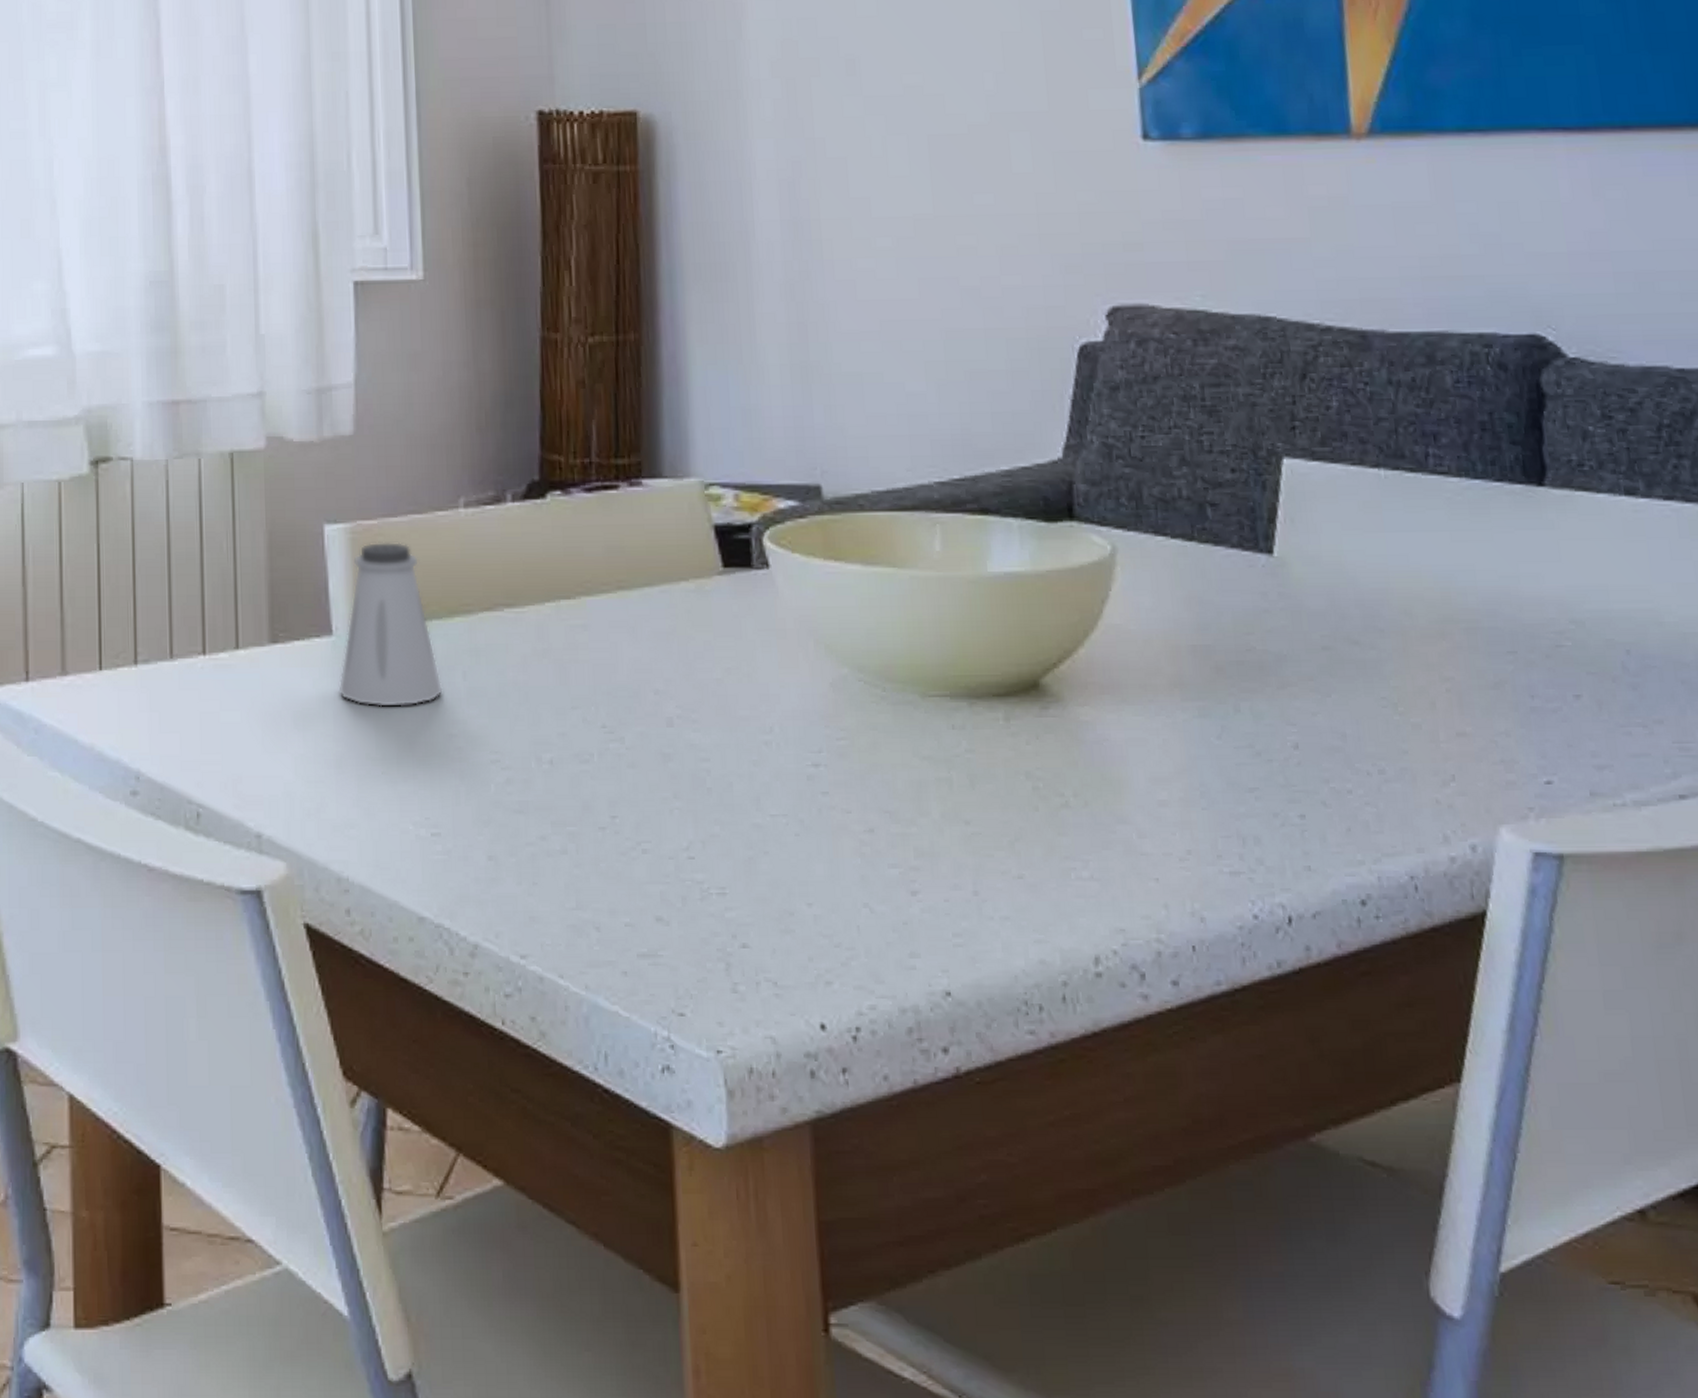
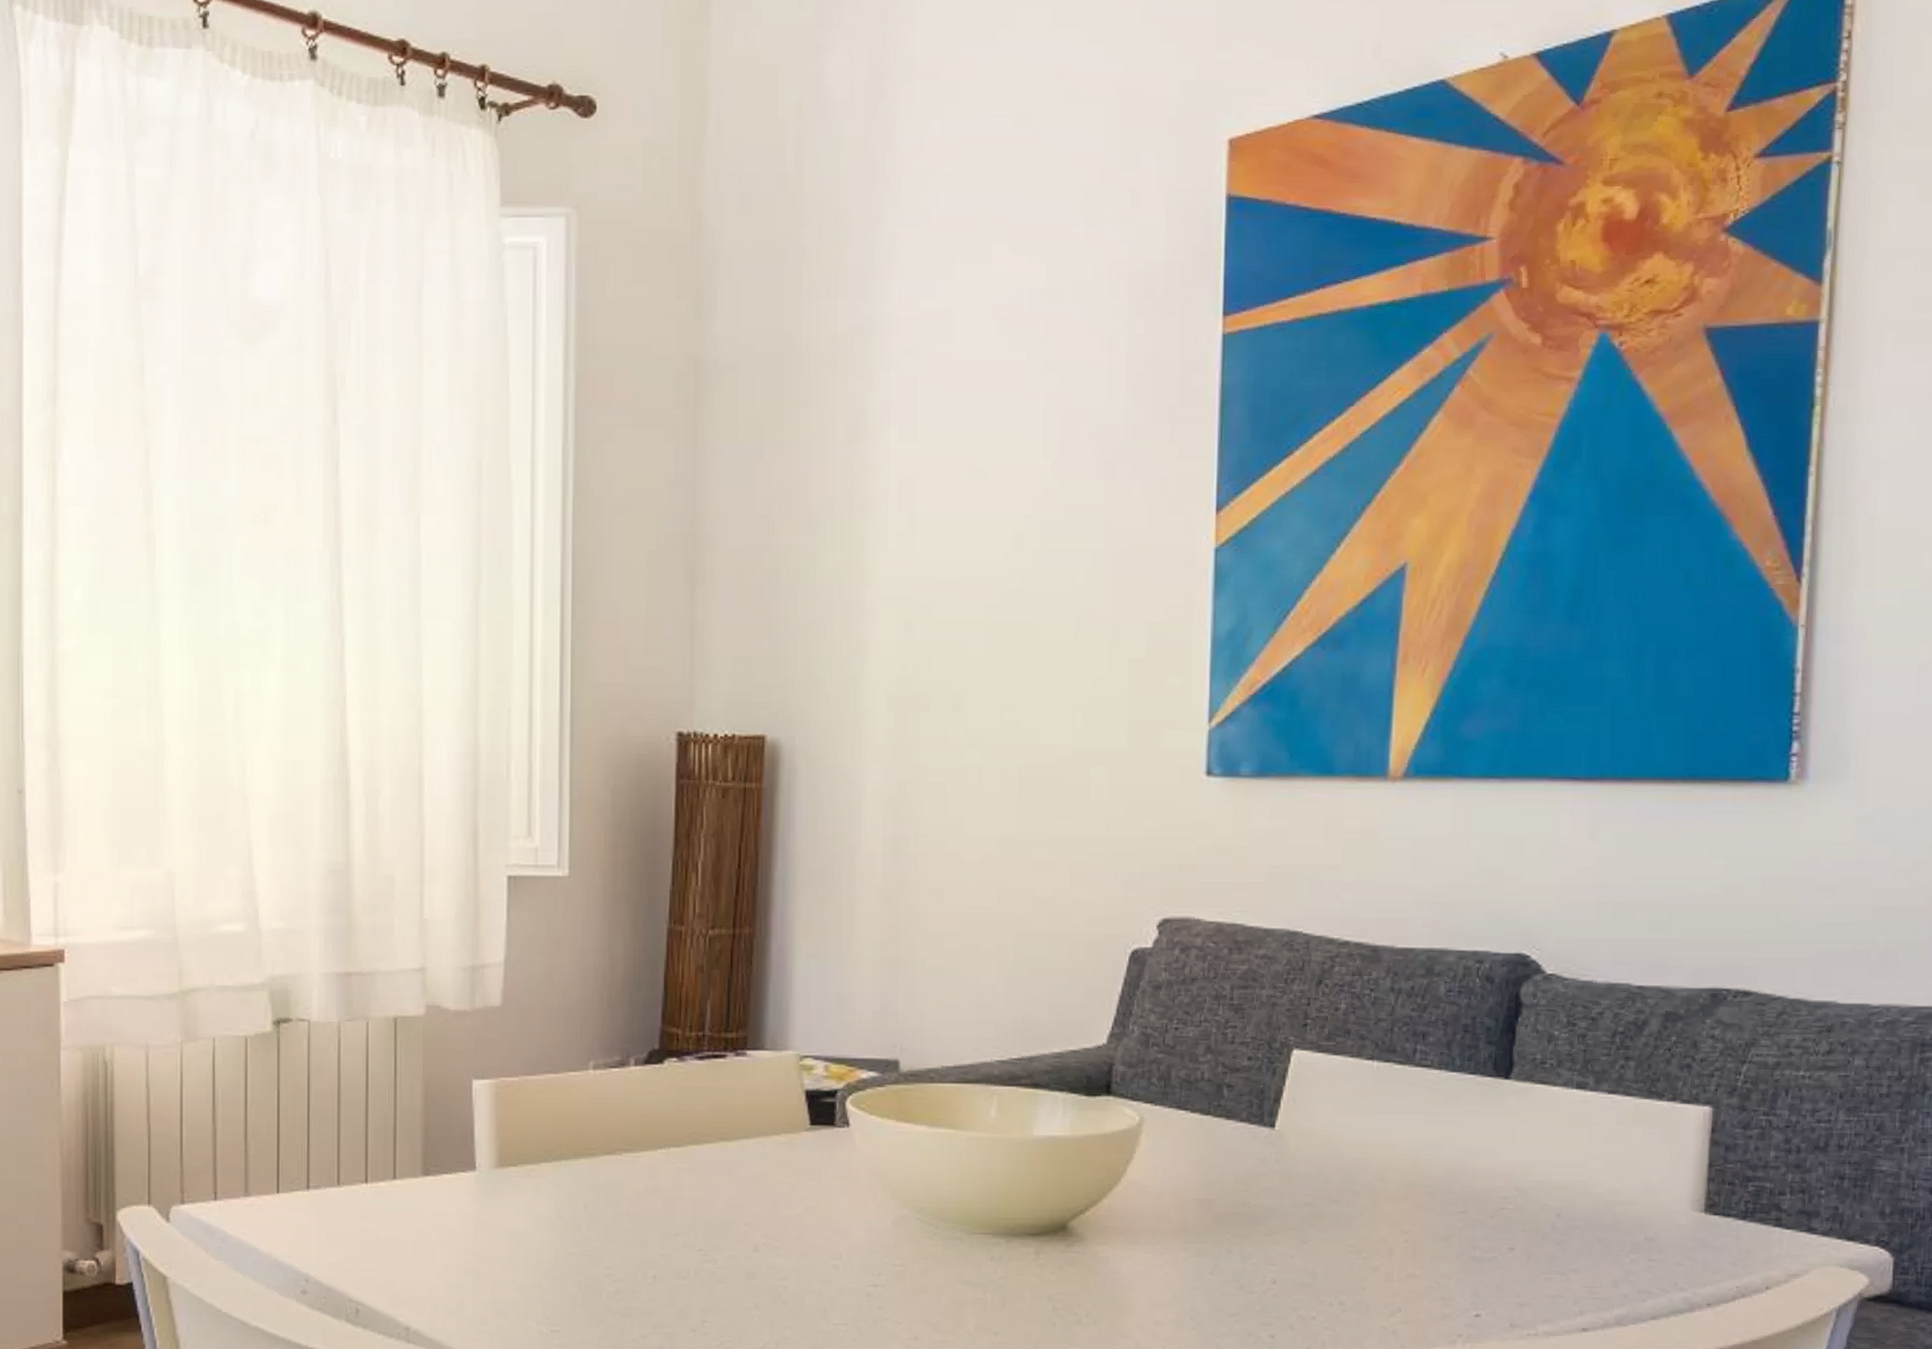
saltshaker: present [338,541,443,707] -> none [479,1095,567,1230]

